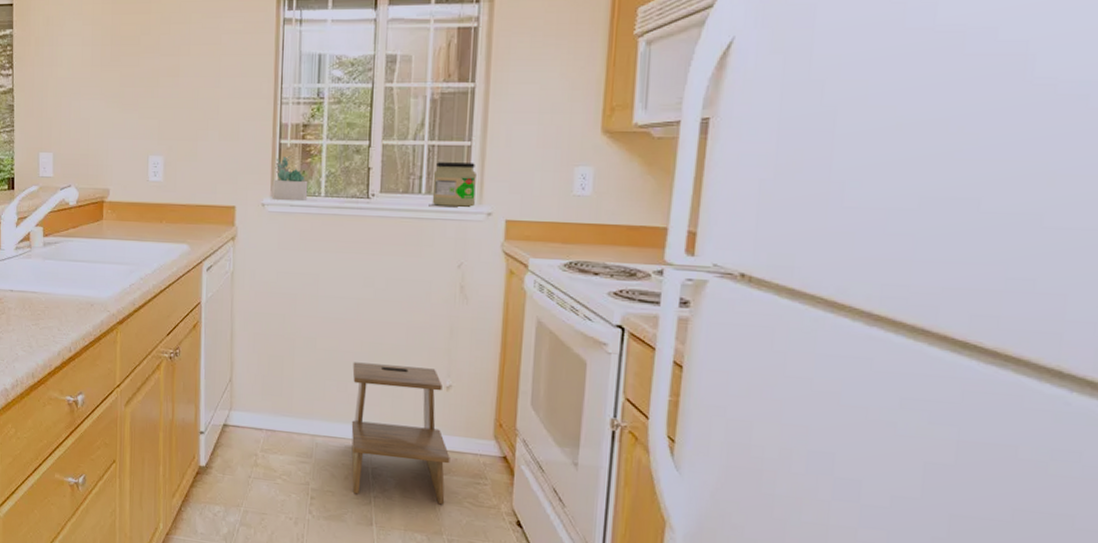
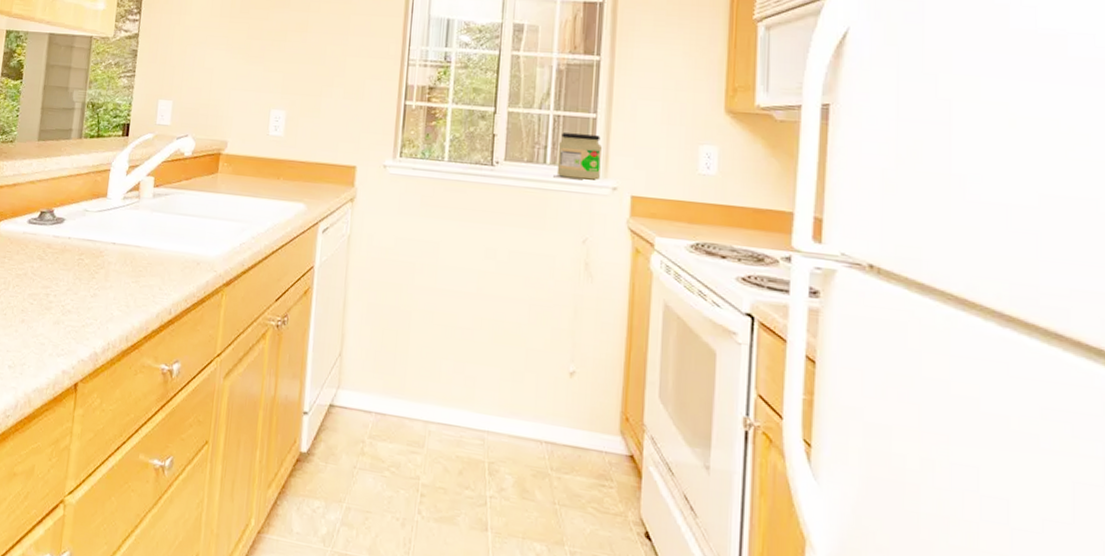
succulent plant: present [271,155,308,202] -> none [393,117,432,165]
step stool: present [351,362,450,505] -> none [466,340,573,510]

